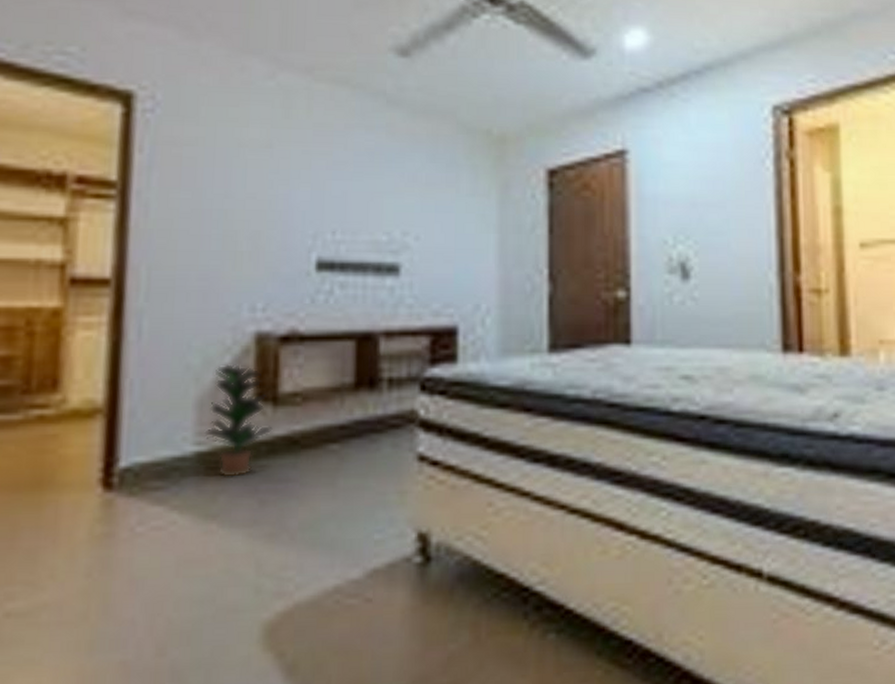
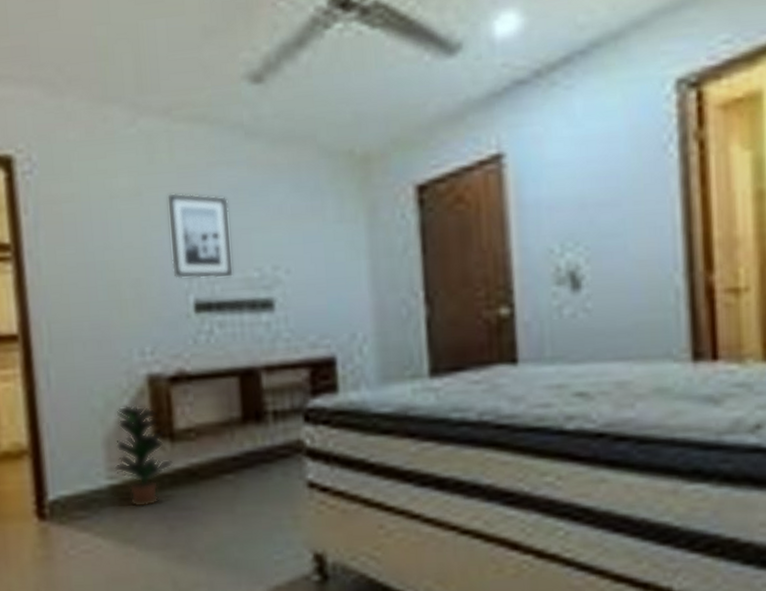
wall art: none [297,148,363,239] -> present [166,192,234,279]

